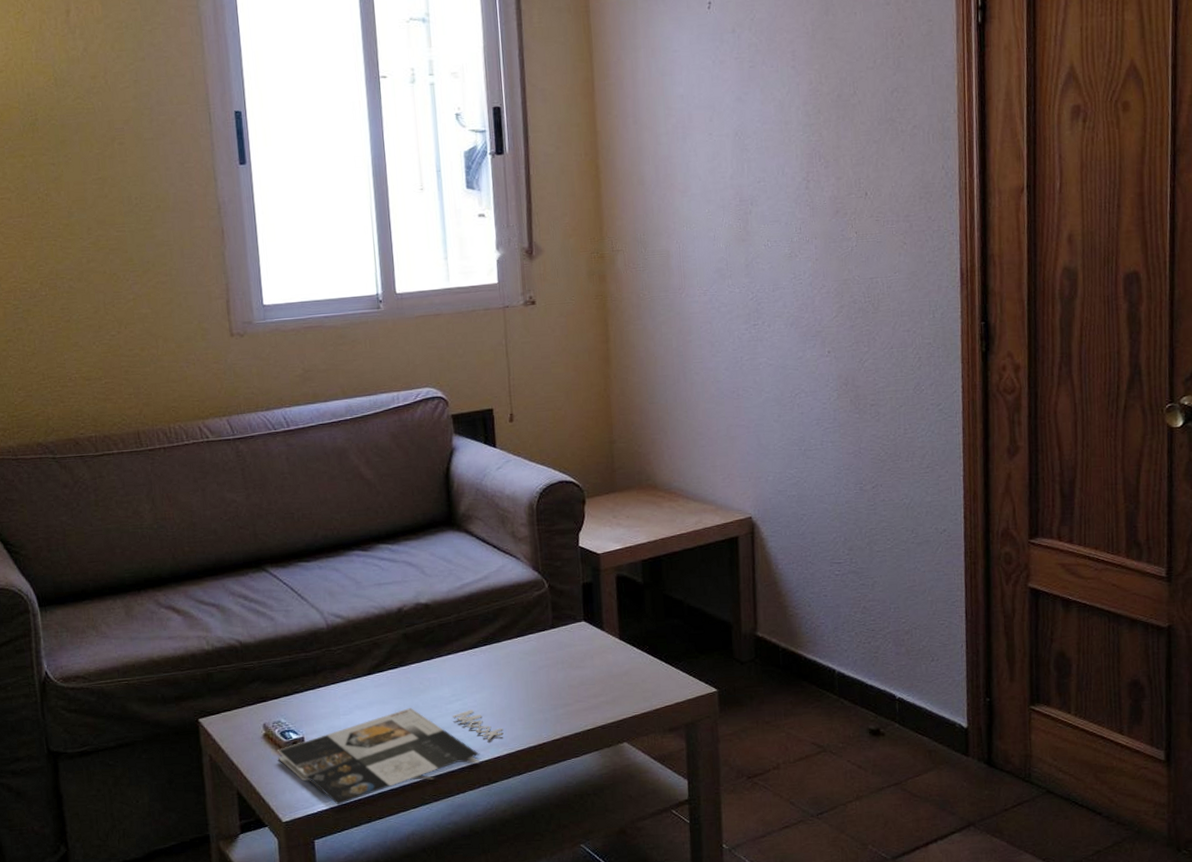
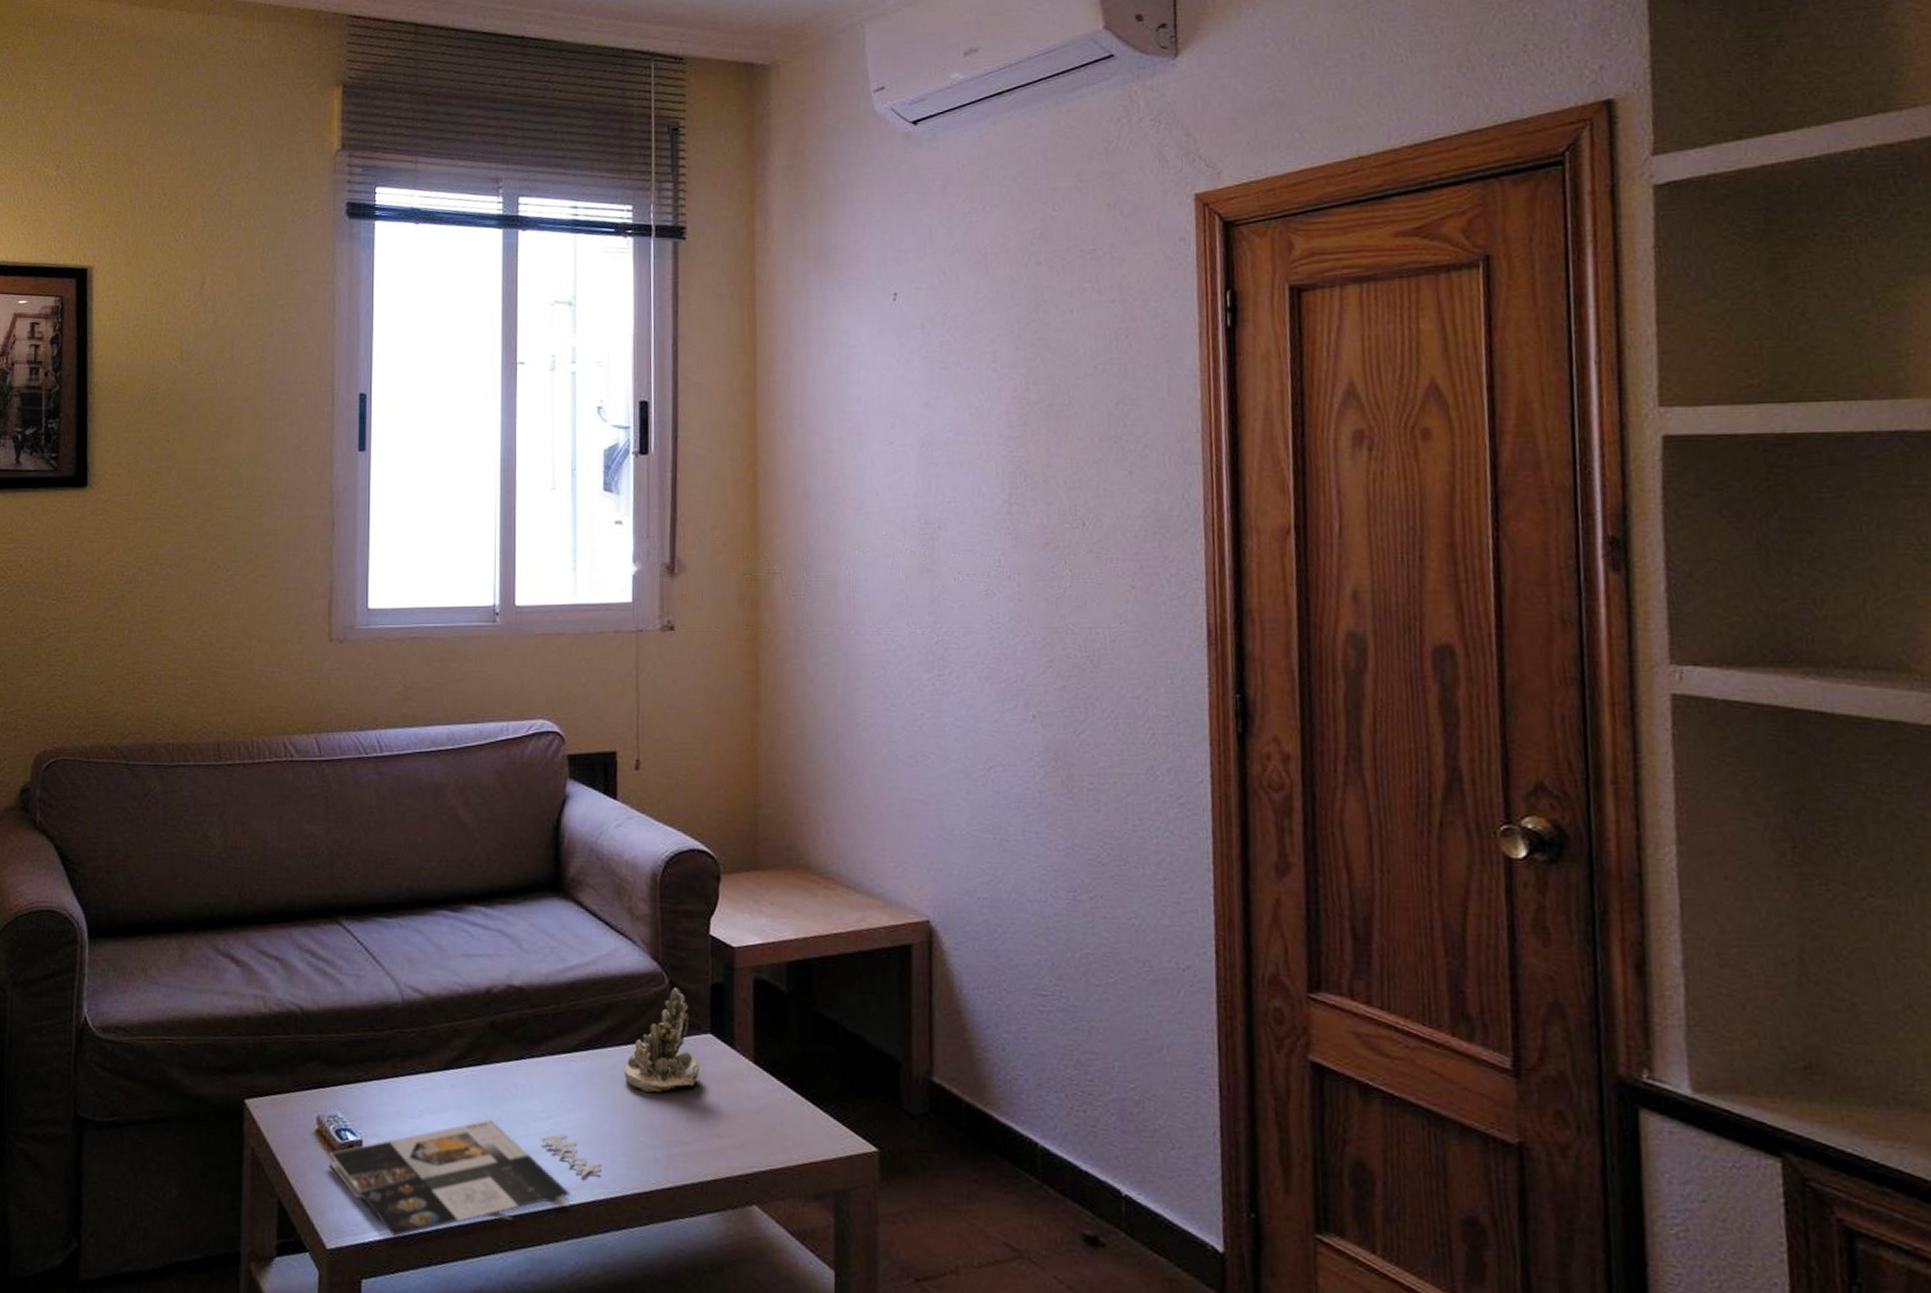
succulent planter: none [515,589,577,671] -> present [623,987,699,1092]

